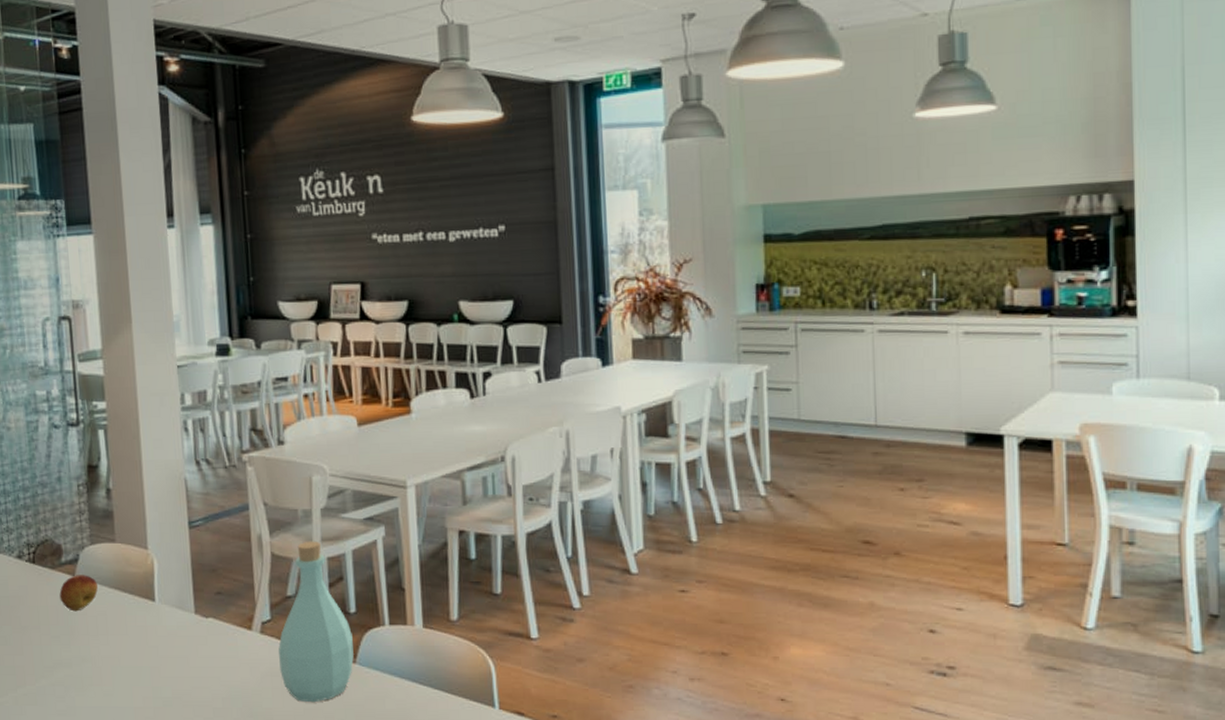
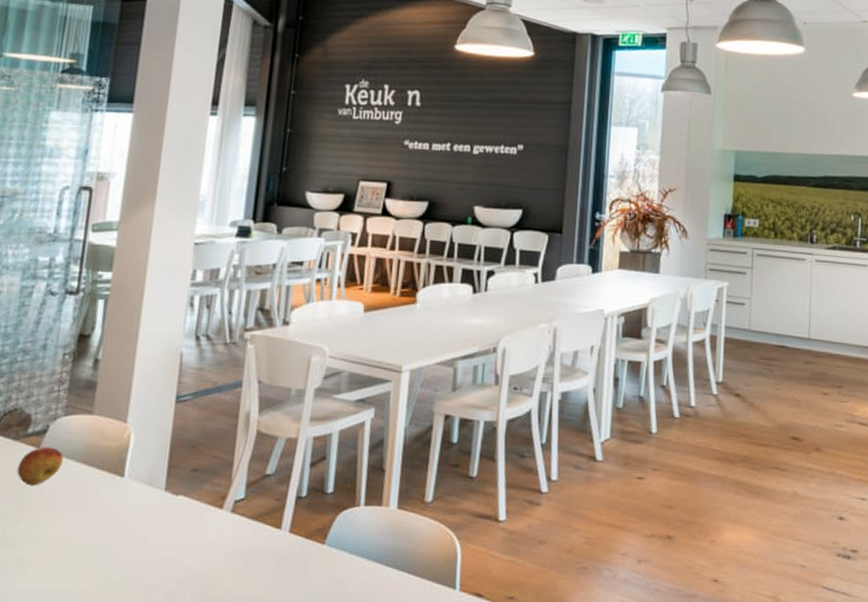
bottle: present [278,541,354,703] -> none [245,420,327,585]

